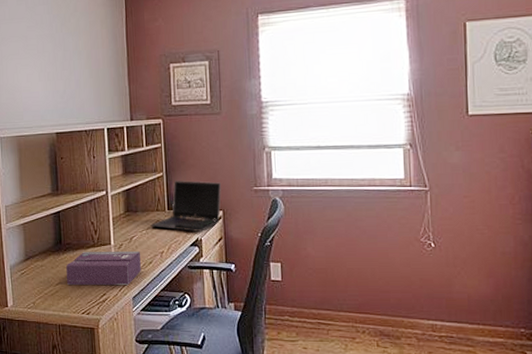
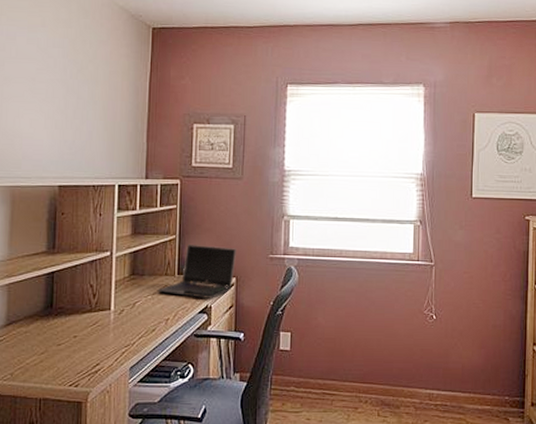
tissue box: present [66,252,141,285] -> none [55,317,143,354]

